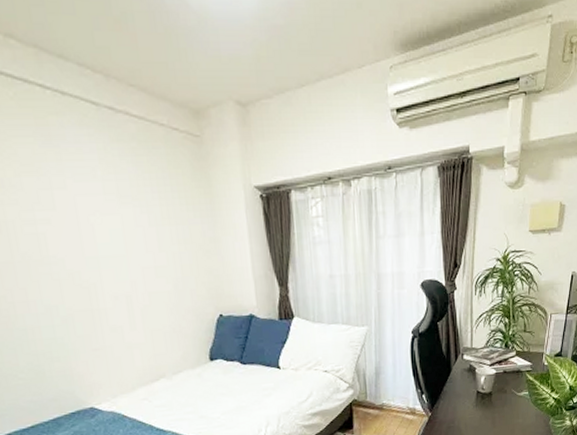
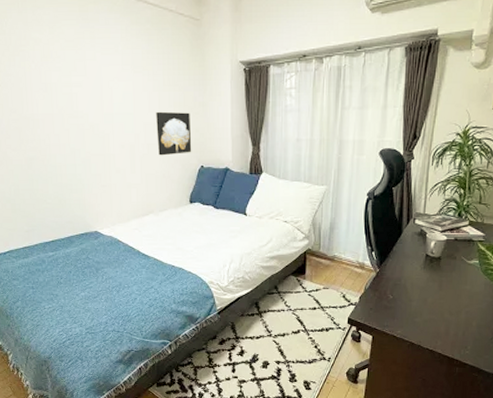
wall art: none [156,250,207,306] -> present [156,111,192,156]

